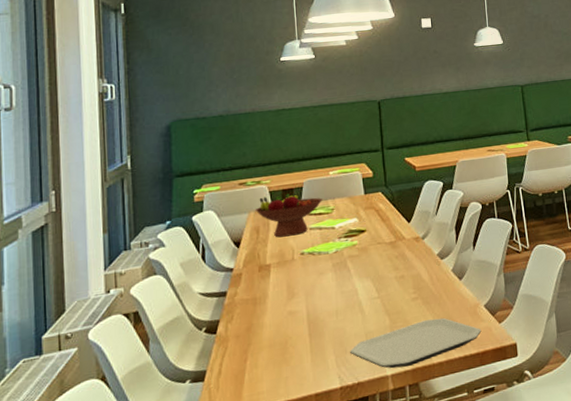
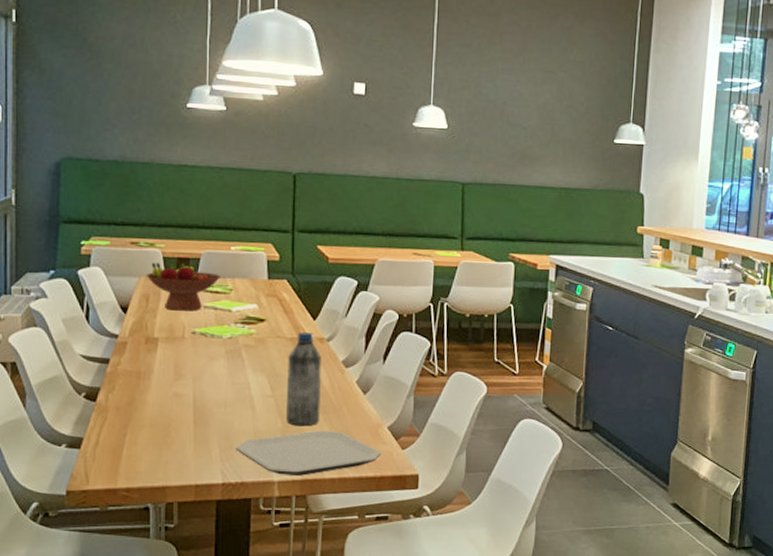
water bottle: none [389,234,423,321] -> present [286,333,322,427]

